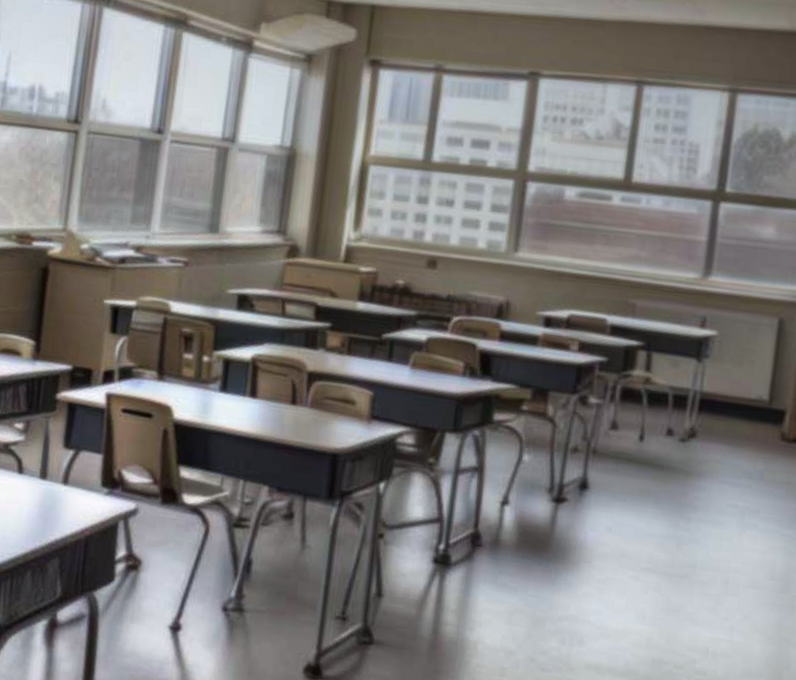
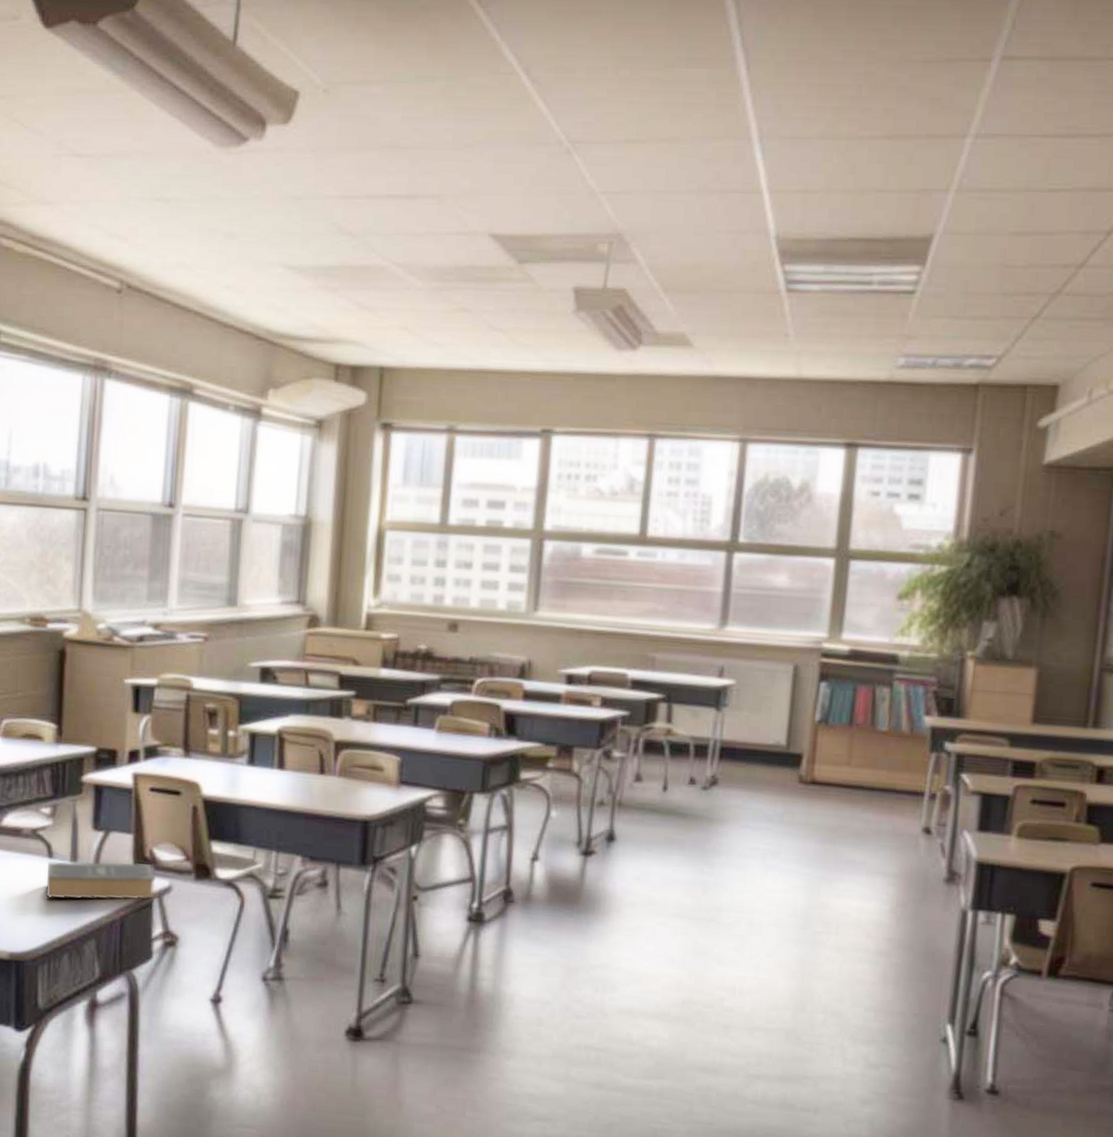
book: none [14,477,124,521] -> present [46,861,157,900]

